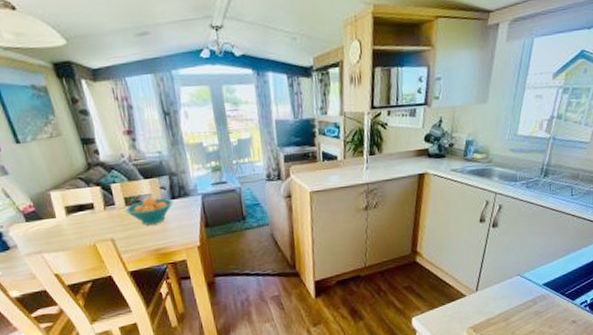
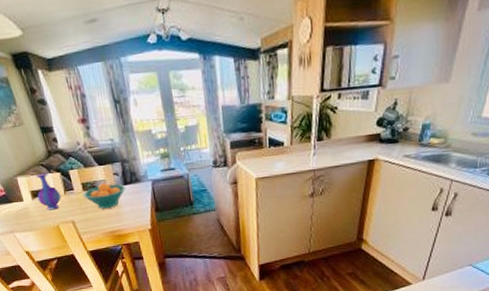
vase: none [71,186,101,228] -> present [35,173,62,210]

